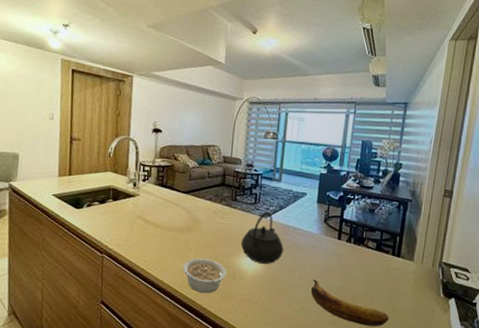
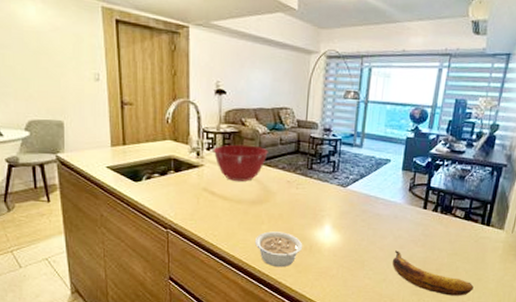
mixing bowl: none [148,176,197,211] -> present [213,144,268,181]
kettle: present [240,212,284,264] -> none [317,181,365,236]

